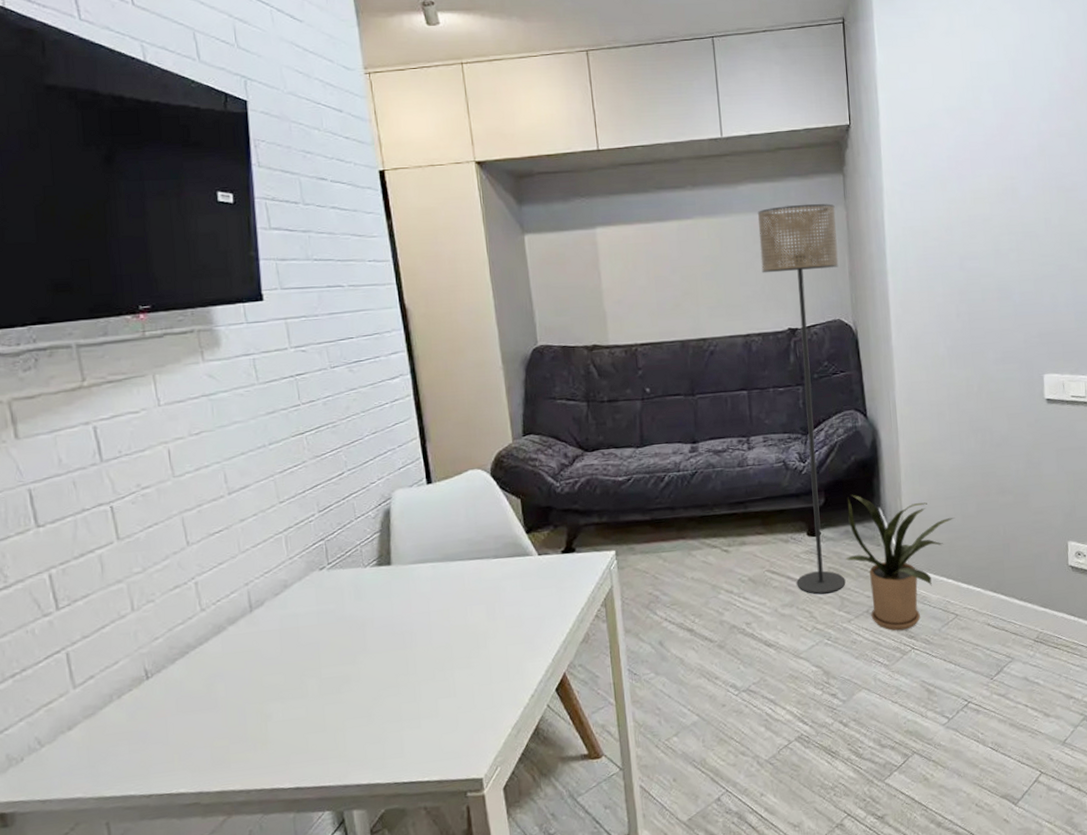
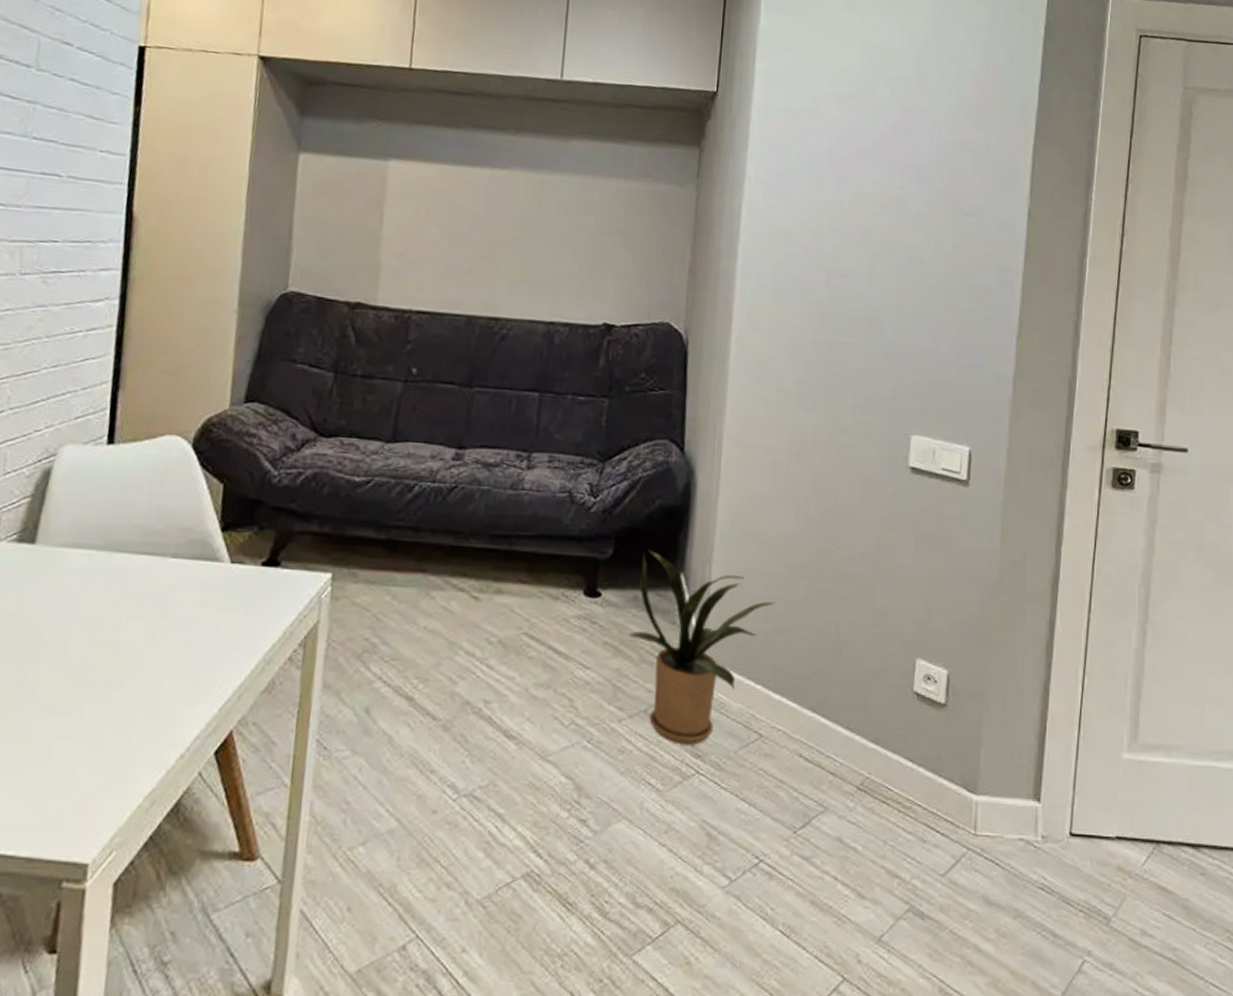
floor lamp: present [757,203,846,594] -> none [559,172,684,678]

